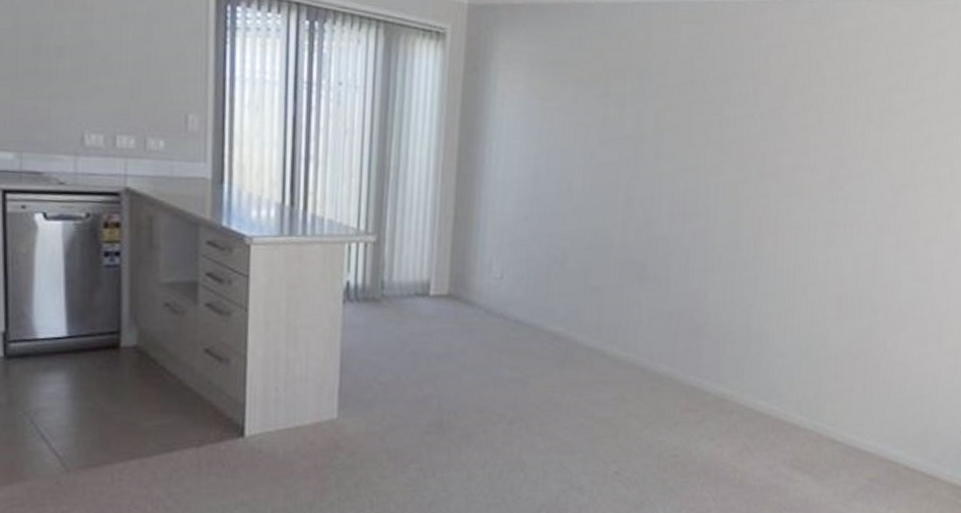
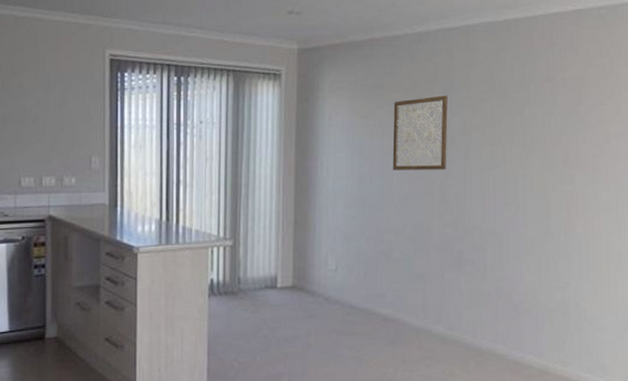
wall art: none [574,81,642,170] -> present [392,95,448,170]

